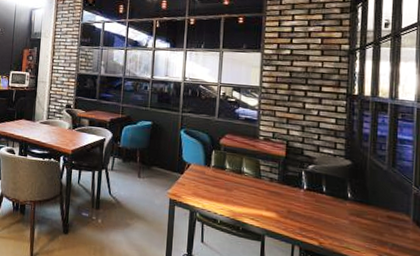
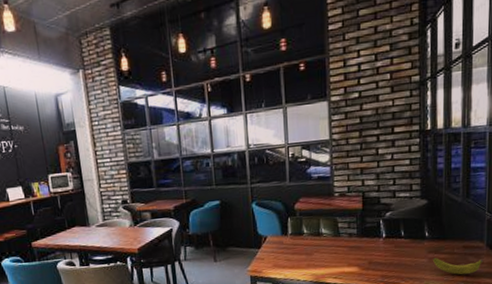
banana: none [355,220,409,247] -> present [433,257,483,275]

